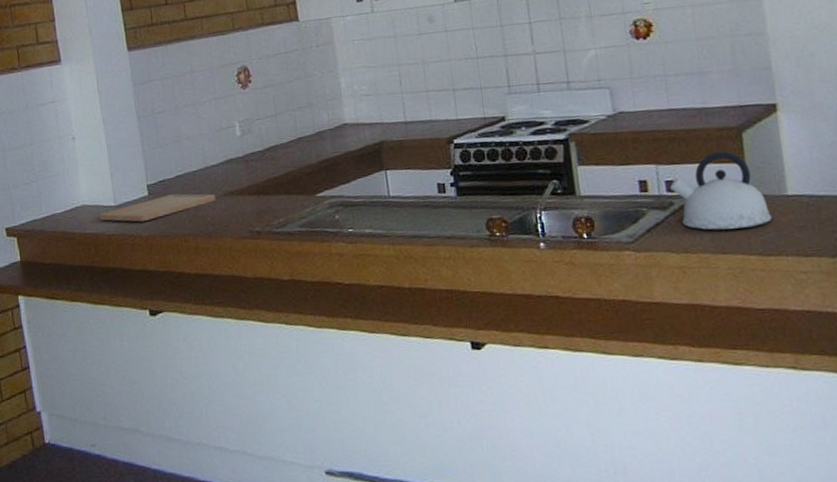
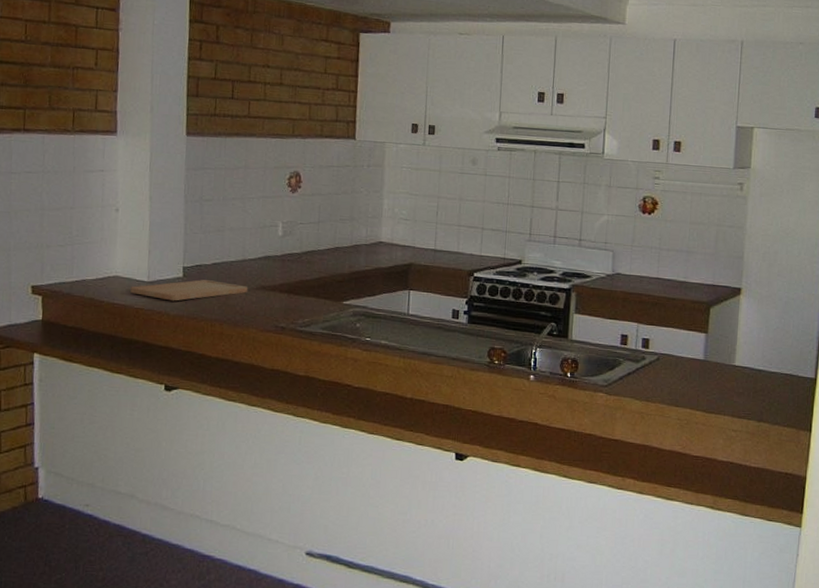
kettle: present [670,151,772,230] -> none [645,320,719,388]

